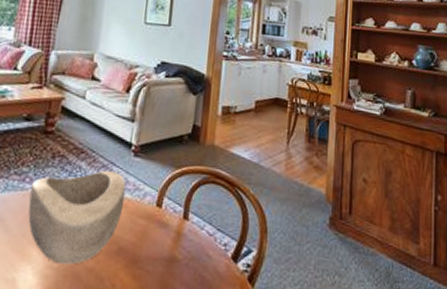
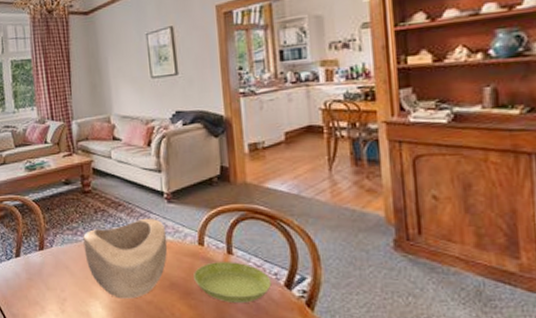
saucer: none [144,227,220,275] -> present [193,262,272,303]

